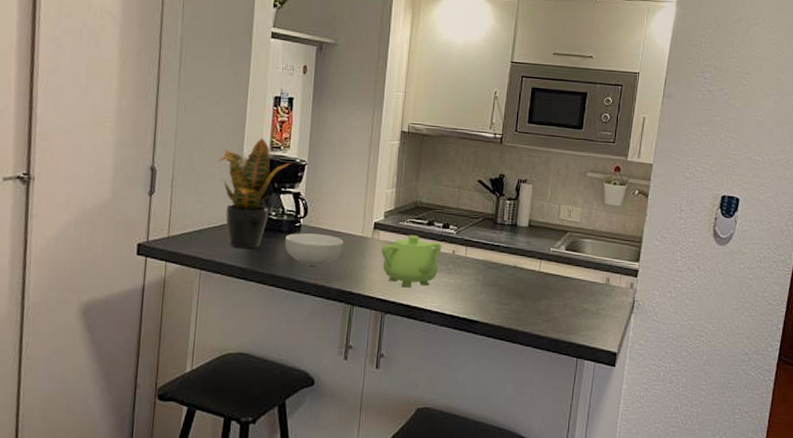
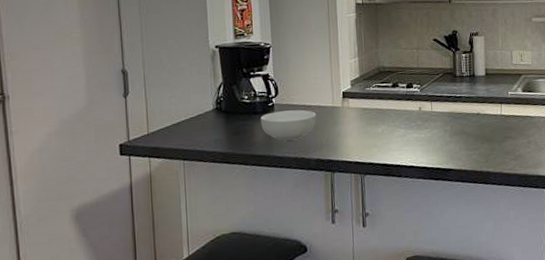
potted plant: present [218,137,292,249] -> none [186,27,257,135]
teapot: present [381,235,442,288] -> none [352,98,409,149]

